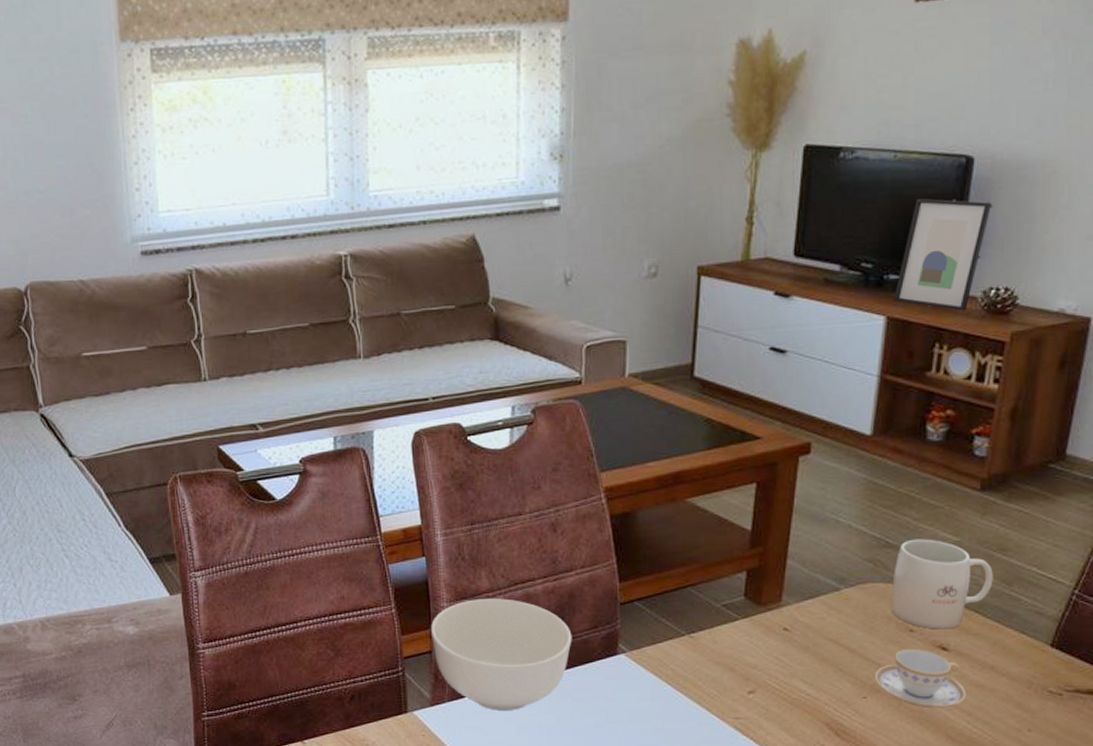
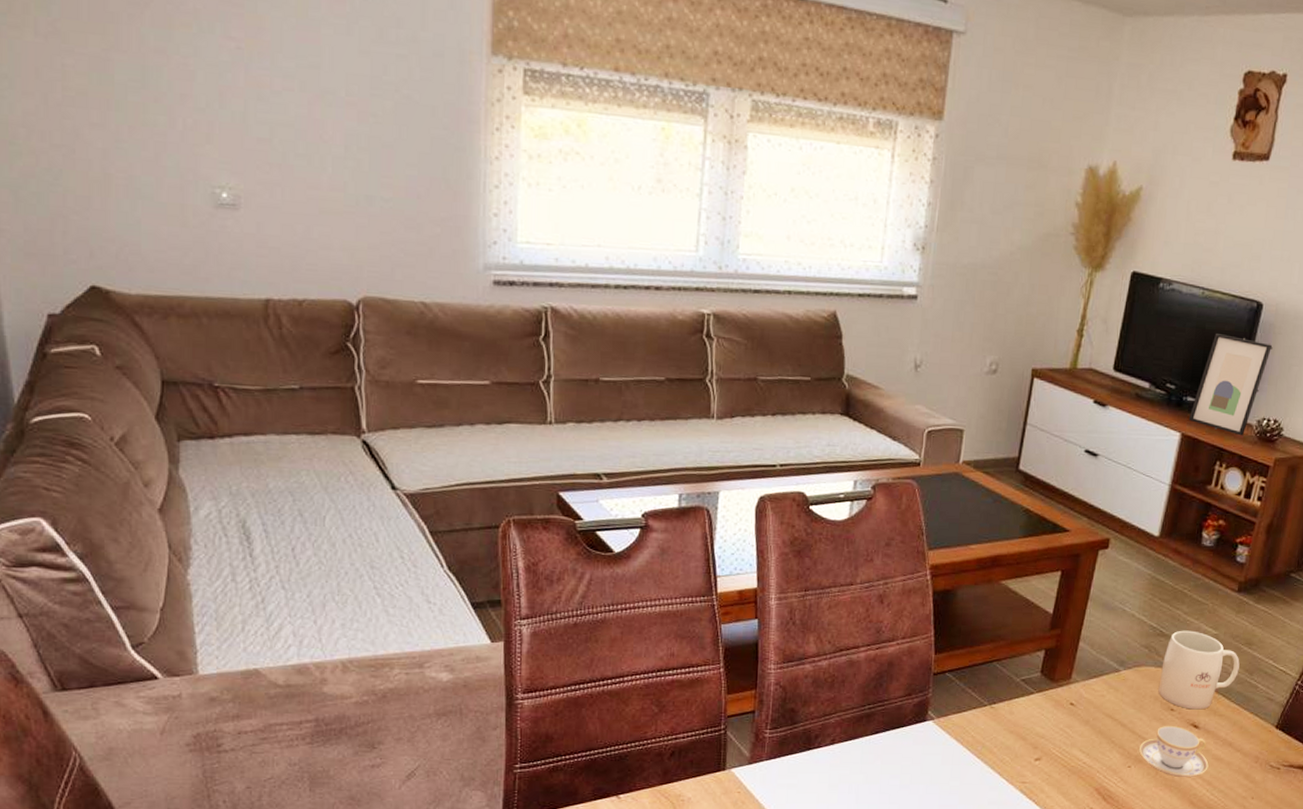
bowl: present [431,598,572,710] -> none [756,663,888,770]

